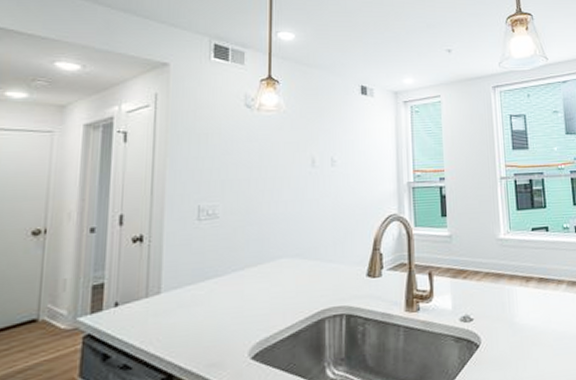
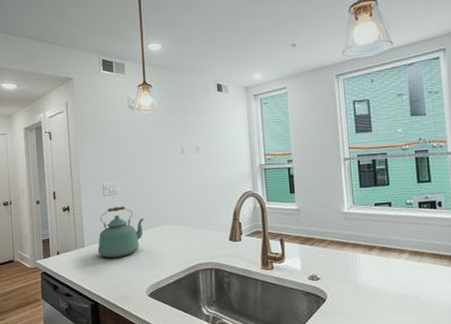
kettle: none [180,234,254,308] -> present [97,206,144,258]

